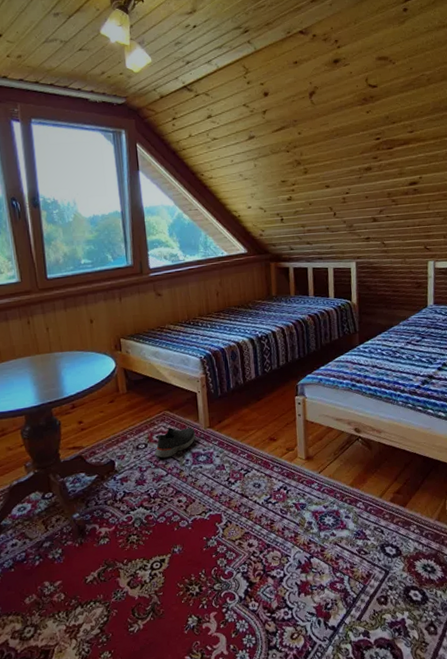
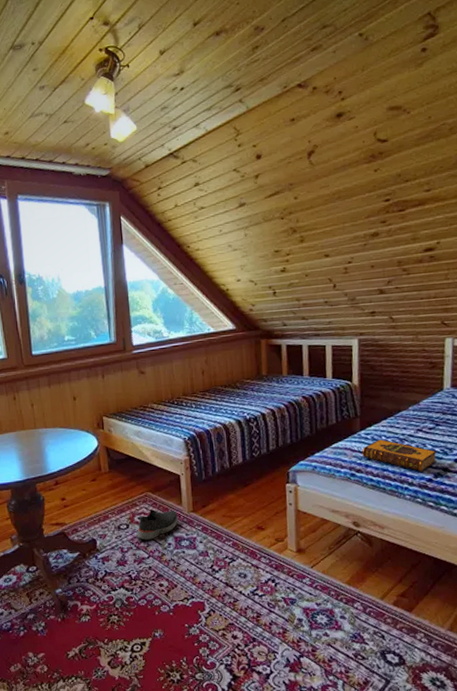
hardback book: none [361,352,424,380] -> present [362,439,437,472]

